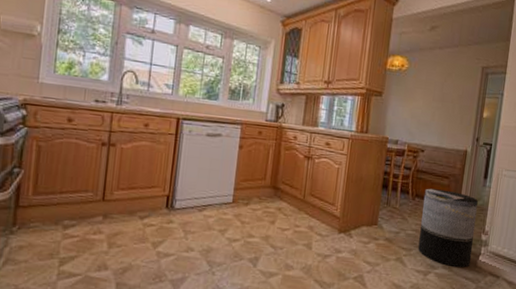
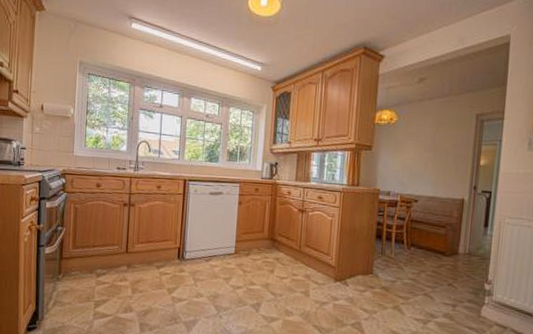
trash can: present [418,188,478,268] -> none [416,238,479,318]

